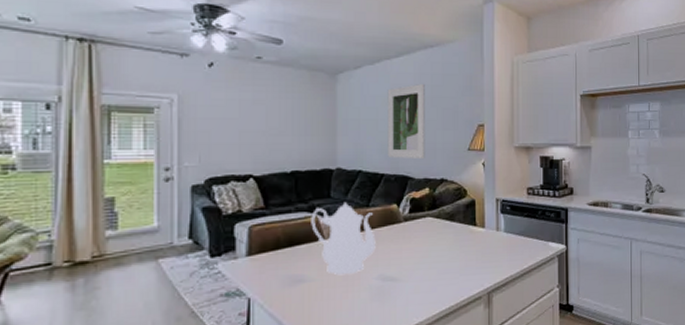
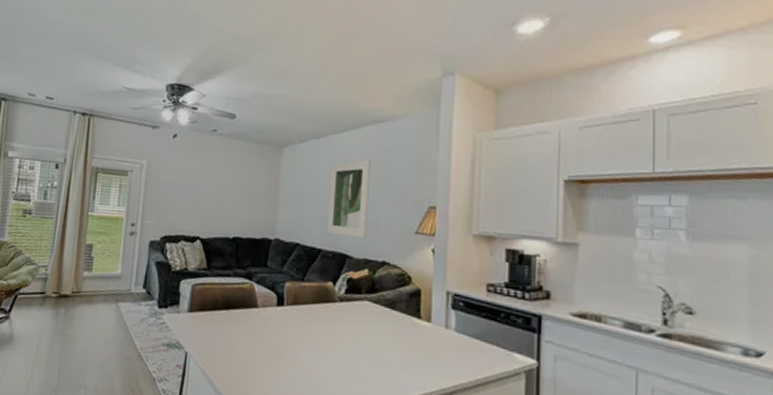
teapot: present [311,203,376,276] -> none [247,274,308,348]

